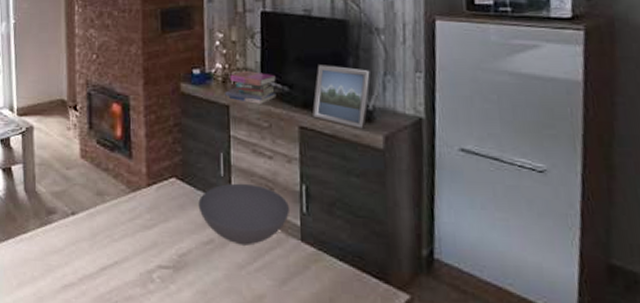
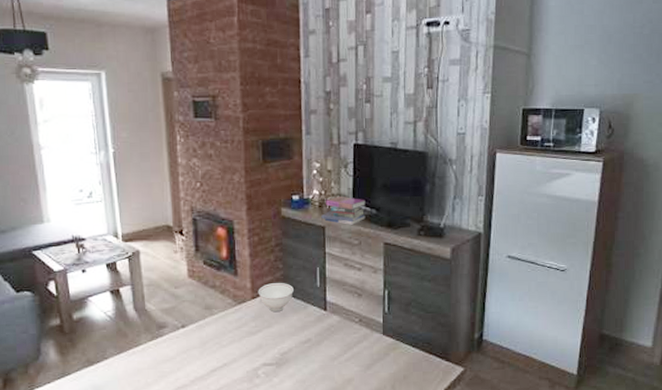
bowl: none [154,168,194,203] -> present [258,282,294,311]
bowl: present [198,183,291,246] -> none [298,291,375,342]
picture frame: present [311,63,371,130] -> none [394,189,444,244]

